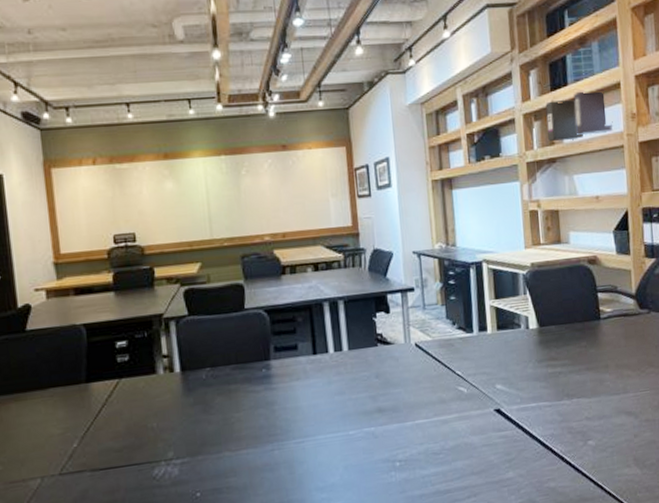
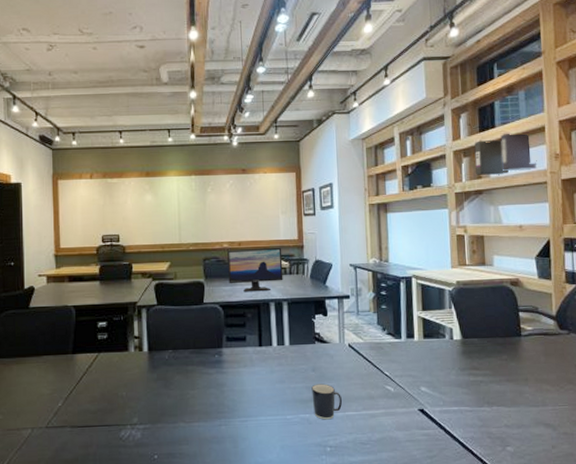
computer monitor: none [270,236,338,293] -> present [227,247,283,292]
mug: none [376,390,411,432] -> present [311,383,342,420]

